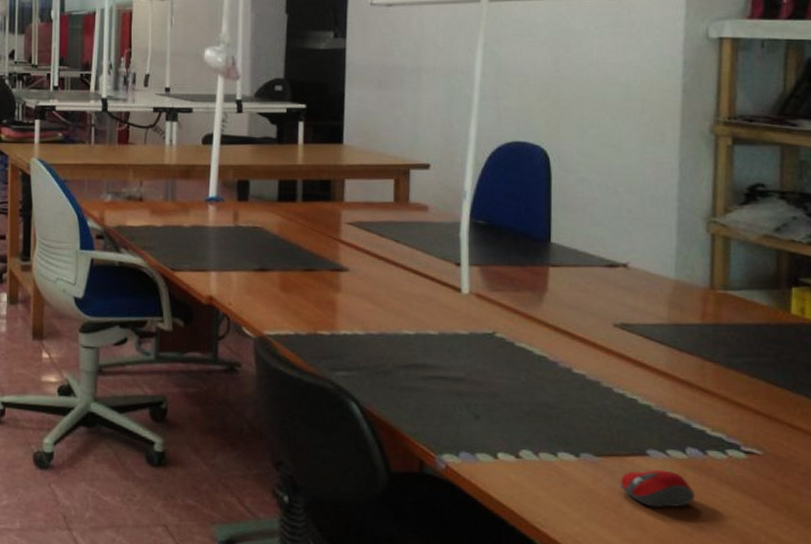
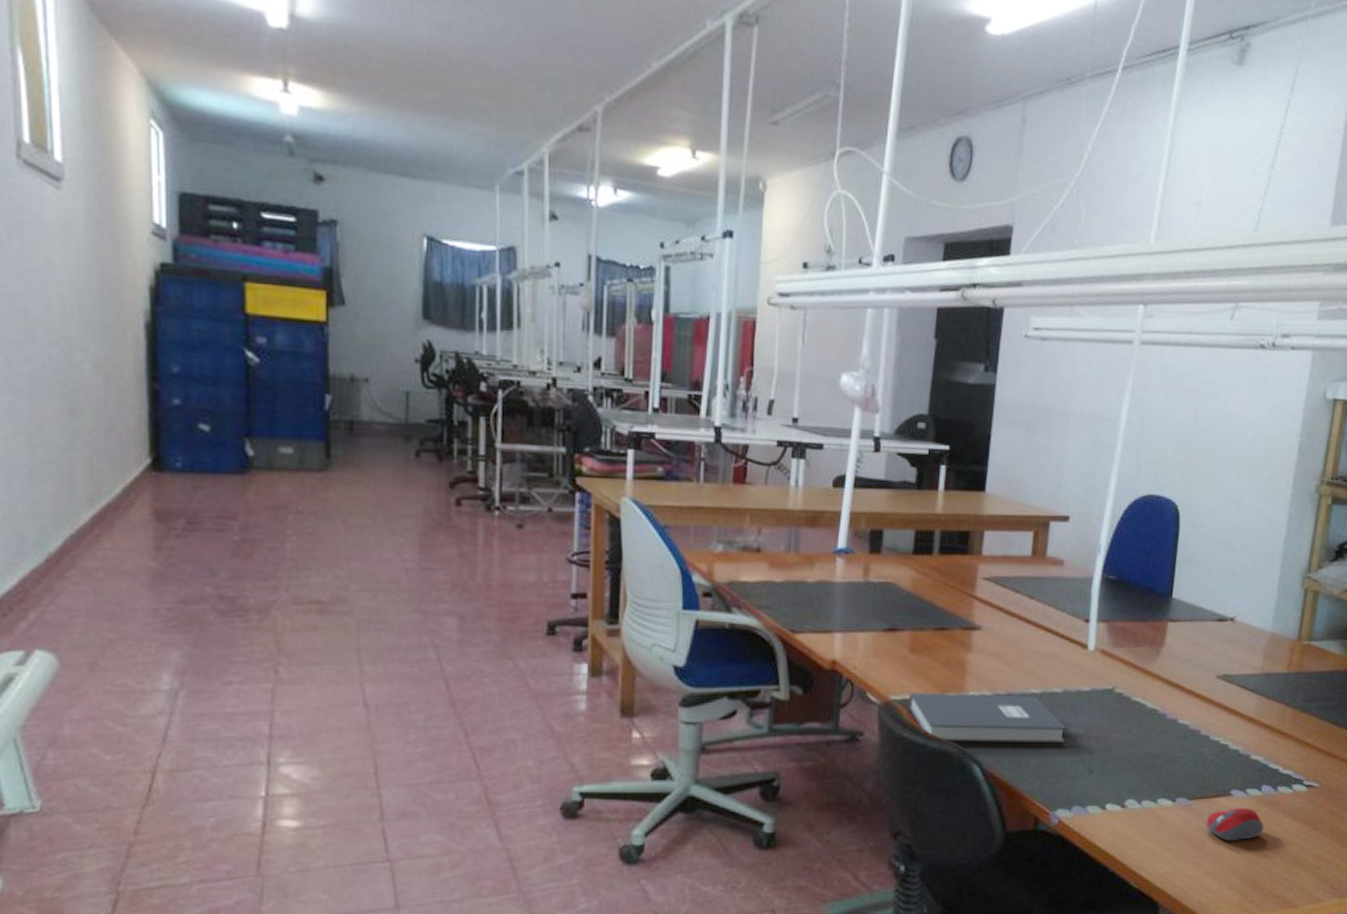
book: none [282,329,446,387] -> present [908,693,1067,744]

